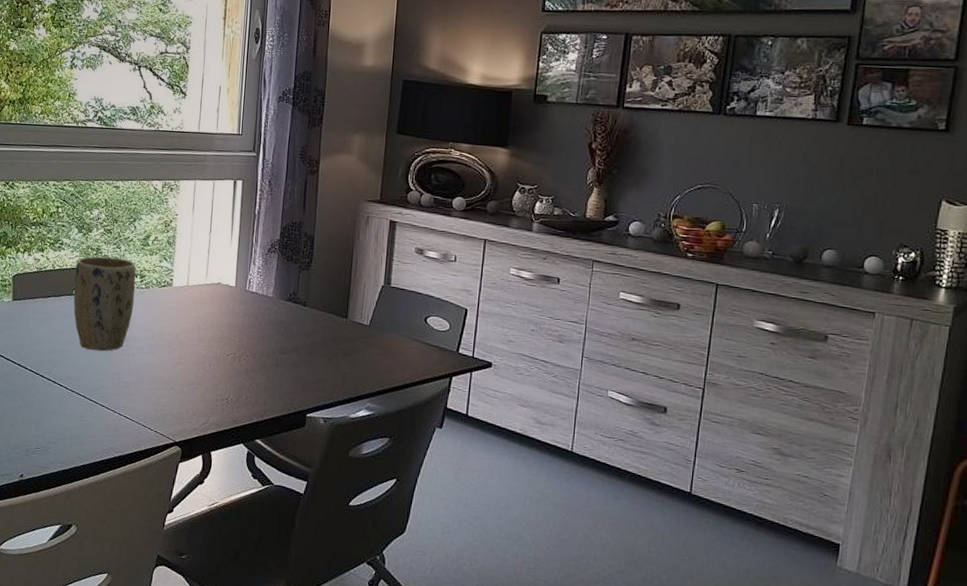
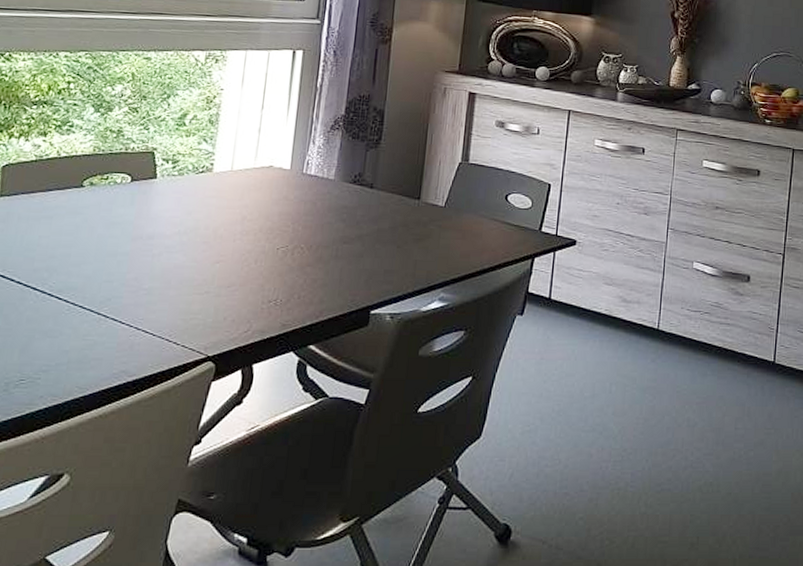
plant pot: present [73,256,136,351] -> none [82,139,168,253]

